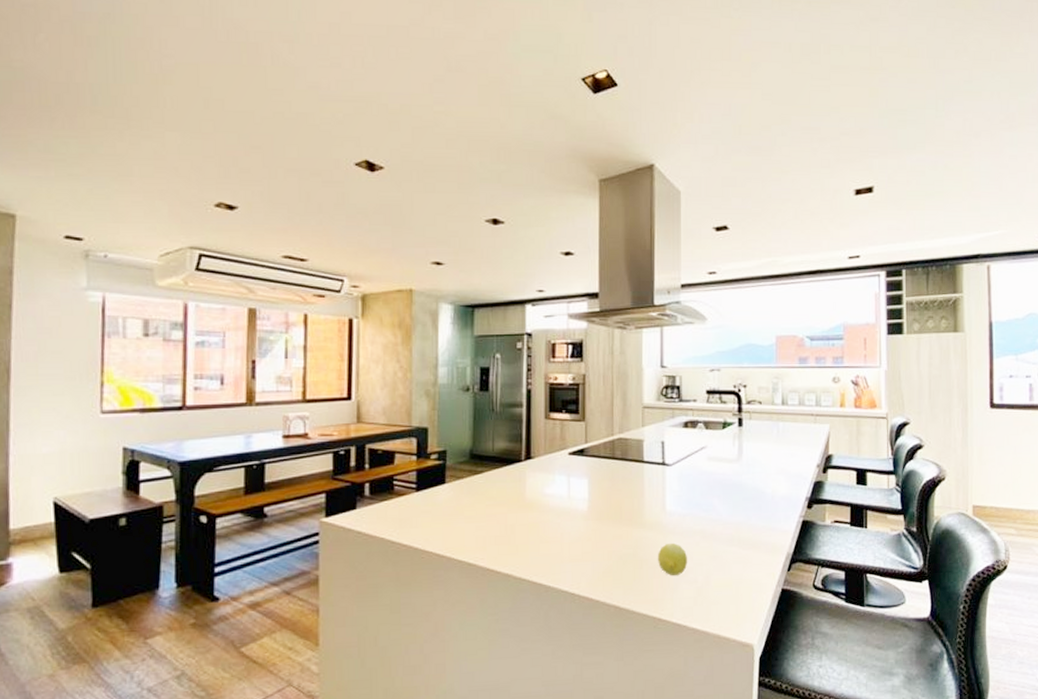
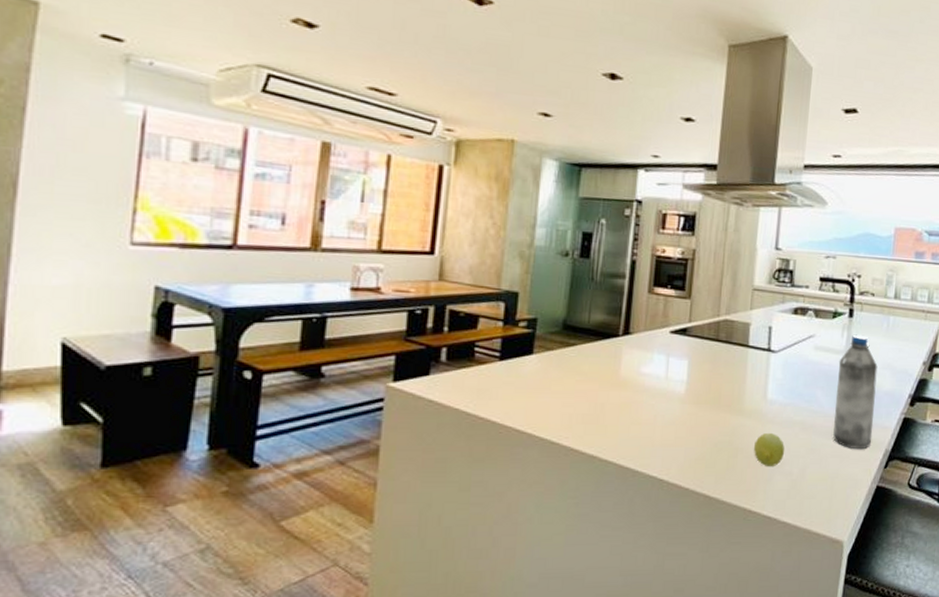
water bottle: none [732,442,773,555] -> present [833,334,878,450]

